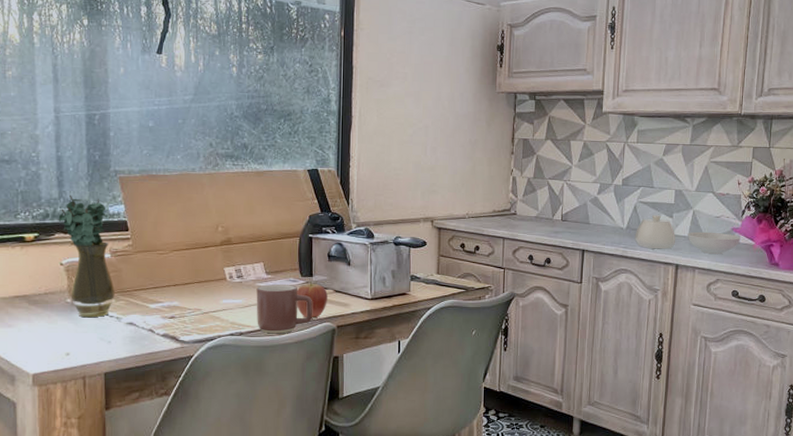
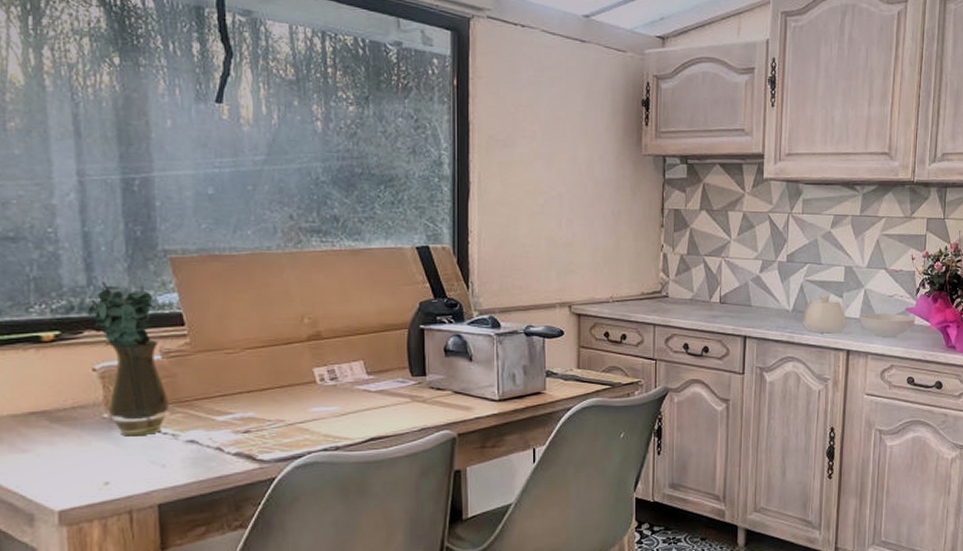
mug: present [256,284,313,334] -> none [355,386,428,447]
fruit: present [297,282,328,318] -> none [407,382,445,426]

